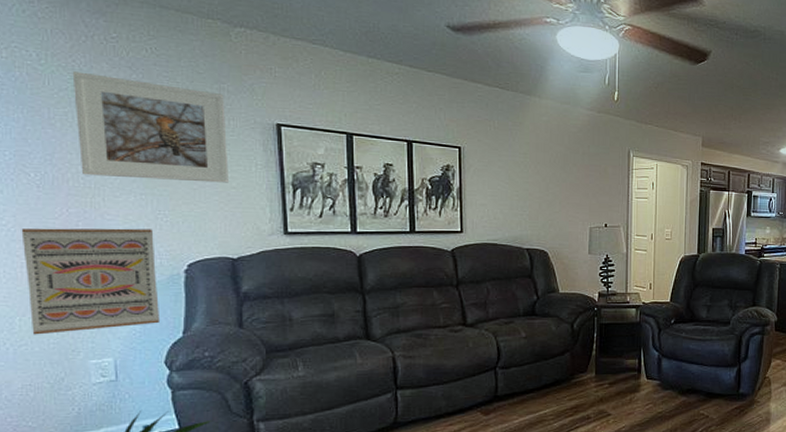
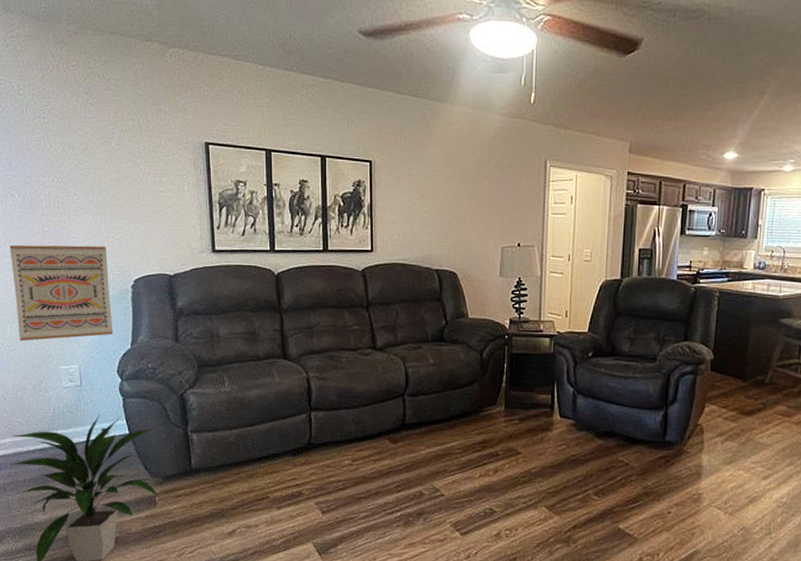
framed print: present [72,71,229,183] -> none [43,99,166,202]

